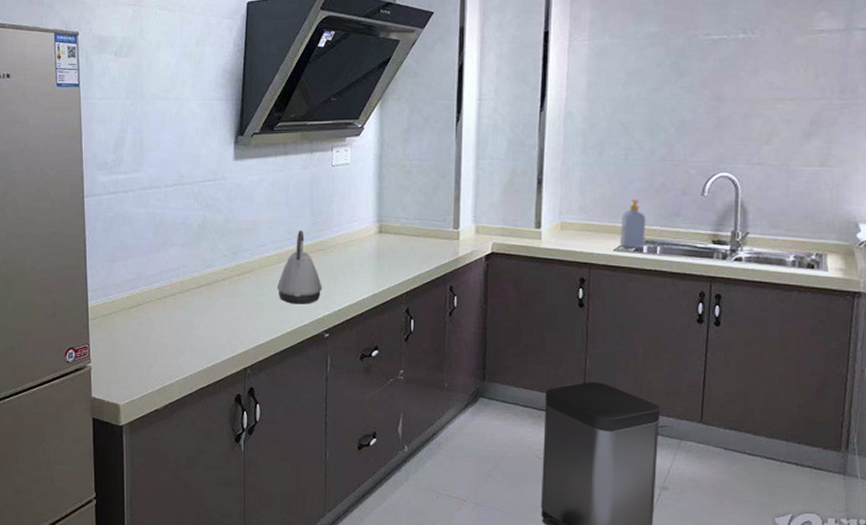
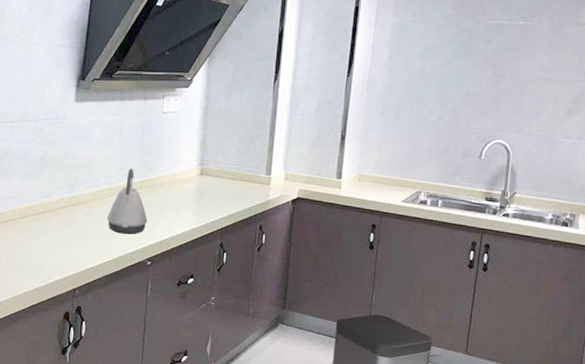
soap bottle: present [620,200,646,248] -> none [408,159,432,201]

